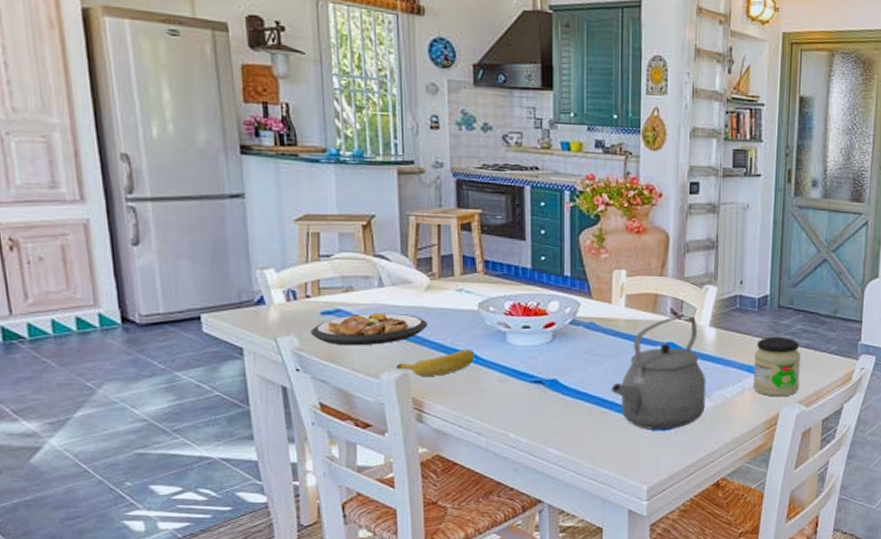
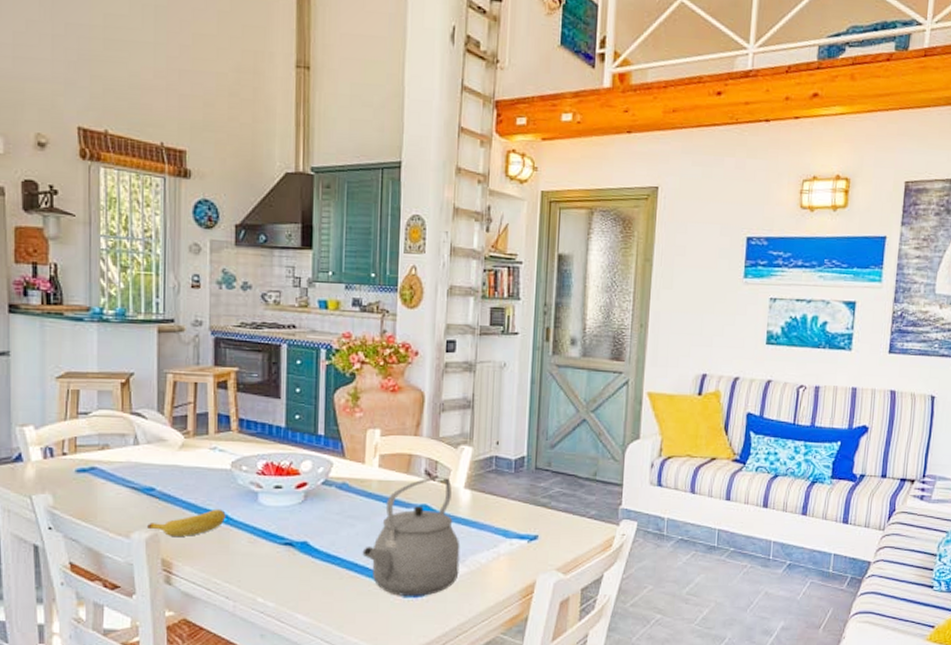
plate: present [310,312,428,346] -> none [65,470,180,505]
jar: present [753,336,801,397] -> none [509,499,559,564]

